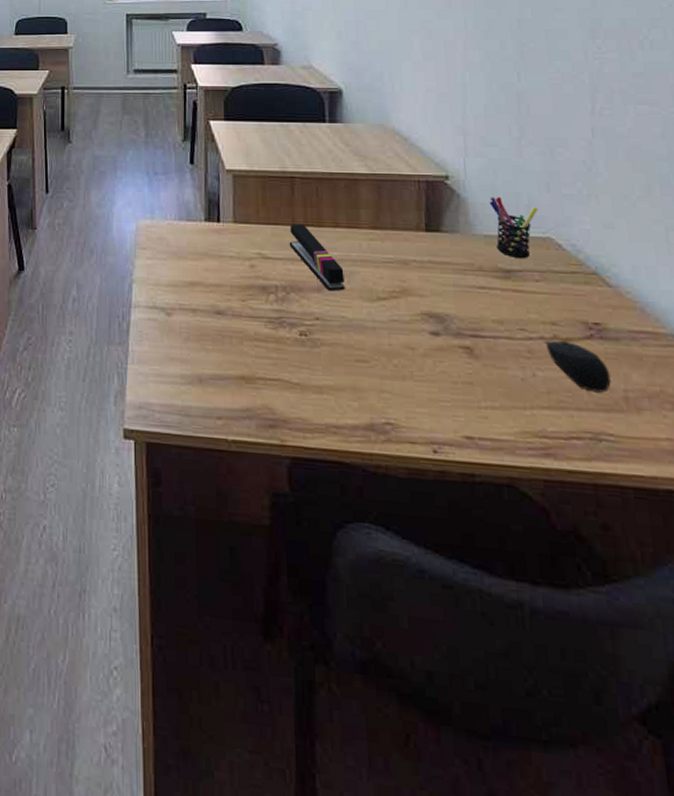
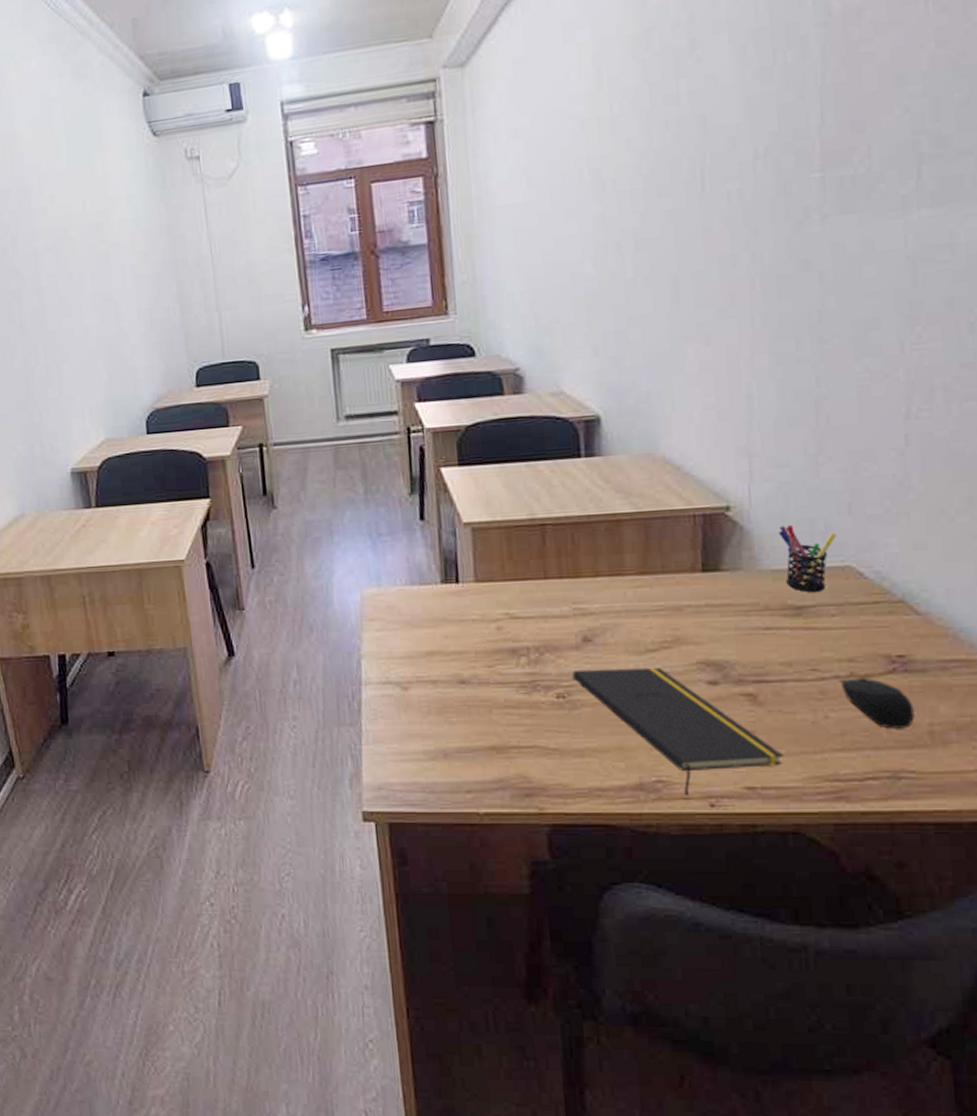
stapler: present [289,224,345,292] -> none [541,576,608,648]
notepad: none [313,310,498,439] -> present [572,667,784,795]

